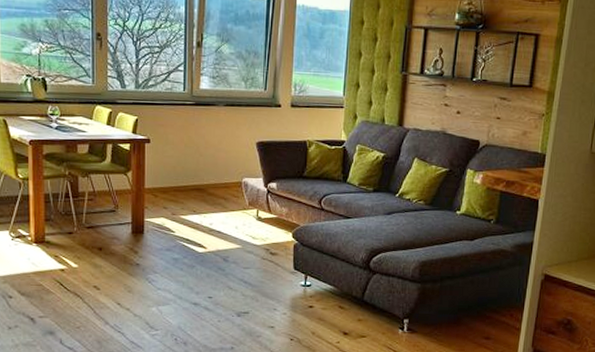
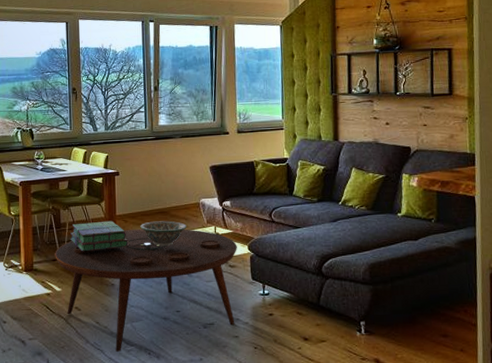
coffee table: none [71,205,280,336] -> present [55,228,237,352]
stack of books: none [90,193,158,227] -> present [70,220,129,252]
decorative bowl: none [172,198,226,227] -> present [140,221,187,246]

